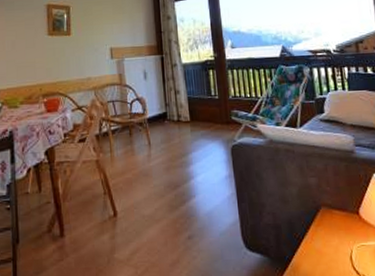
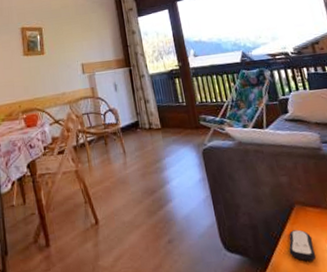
remote control: none [310,232,338,264] -> present [288,229,317,261]

